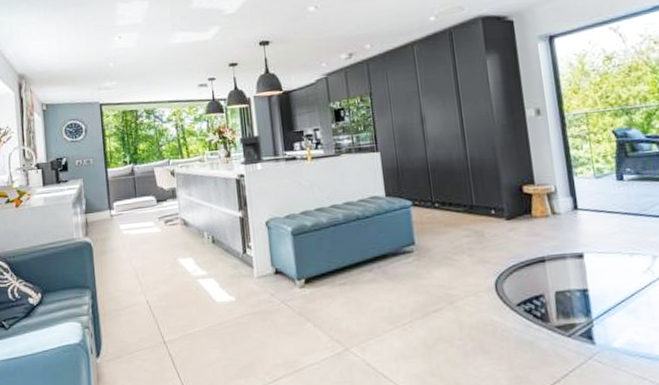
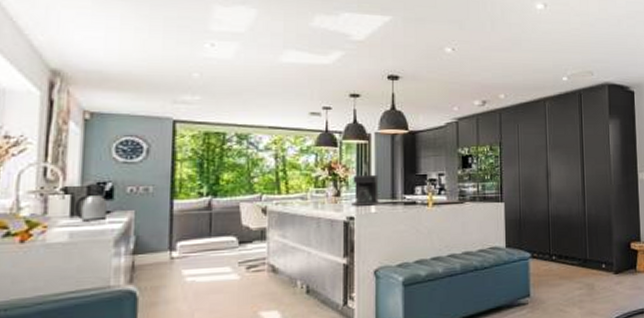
kettle: none [44,167,65,190] -> present [74,194,107,222]

